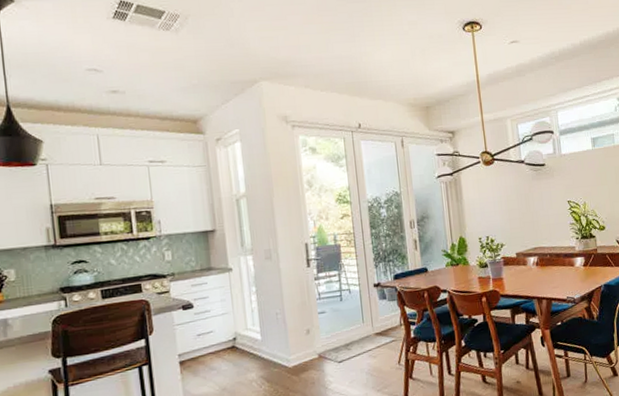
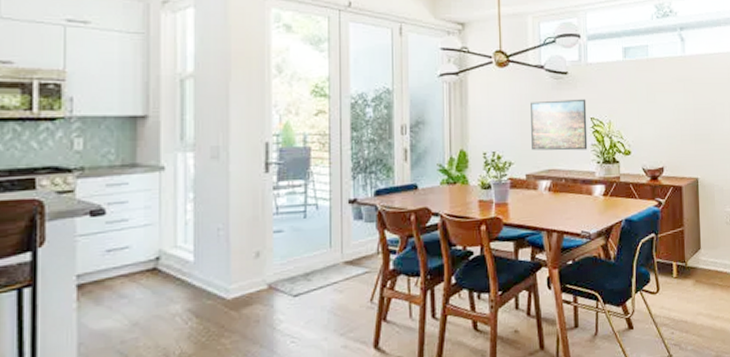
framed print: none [515,185,567,233] -> present [531,99,588,151]

